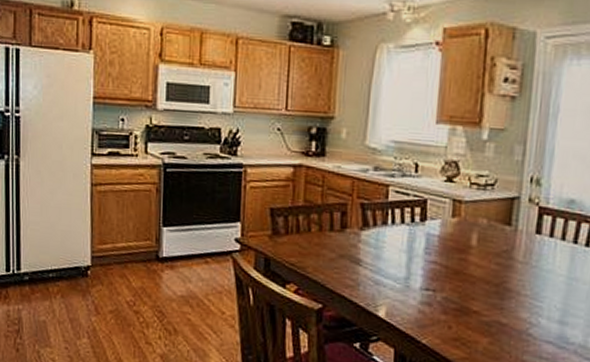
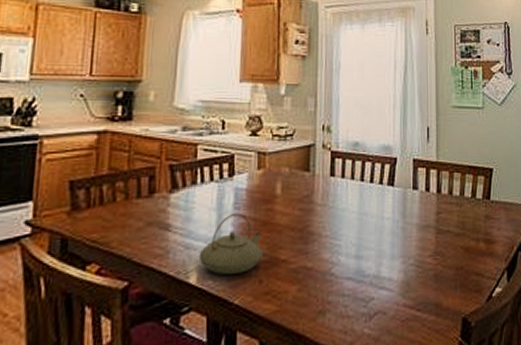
teapot: none [388,257,454,316] -> present [198,212,263,275]

